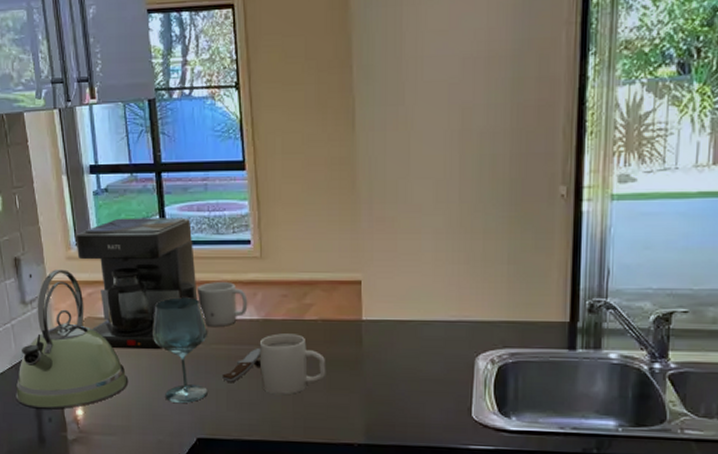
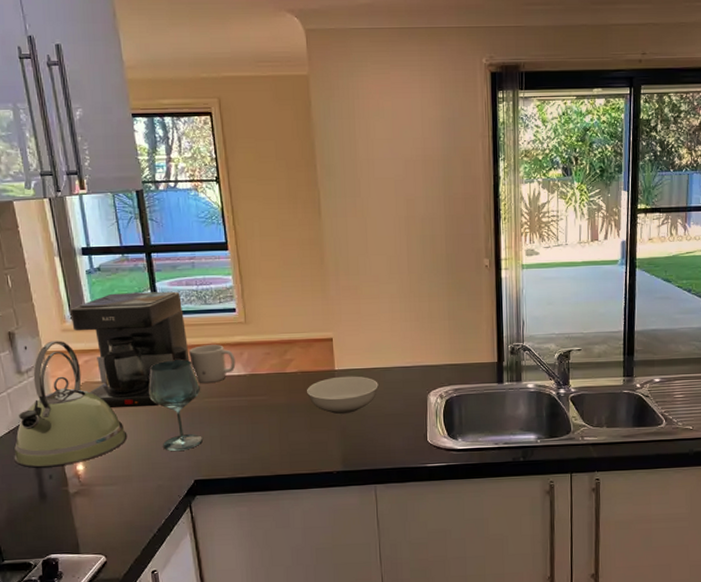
knife: present [222,347,260,383] -> none [215,398,249,430]
mug: present [259,333,326,395] -> none [247,385,307,437]
bowl: none [328,328,414,376] -> present [307,376,379,415]

